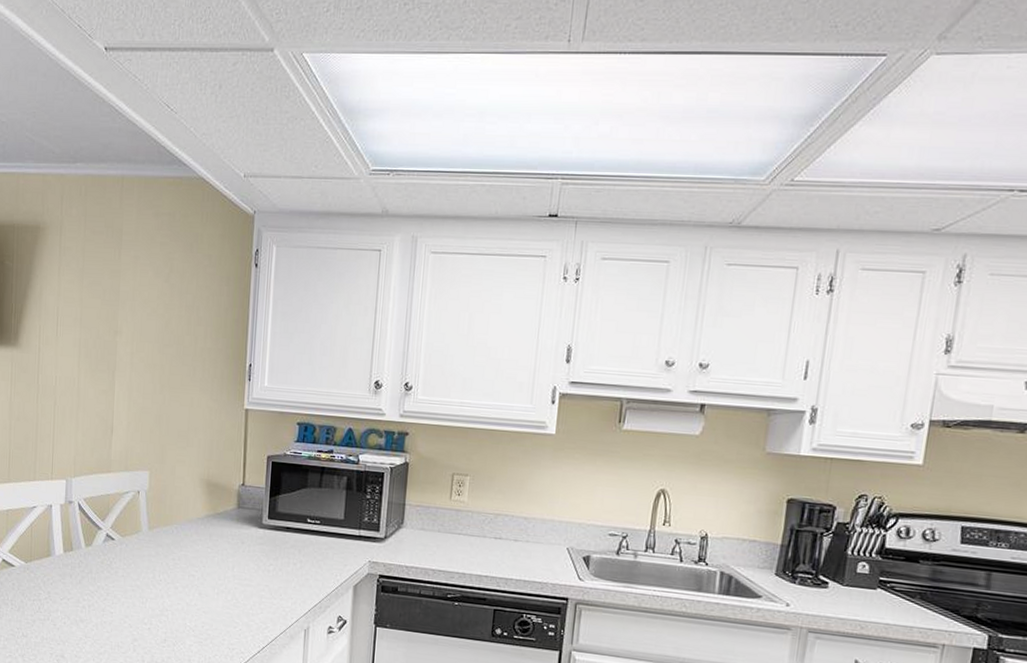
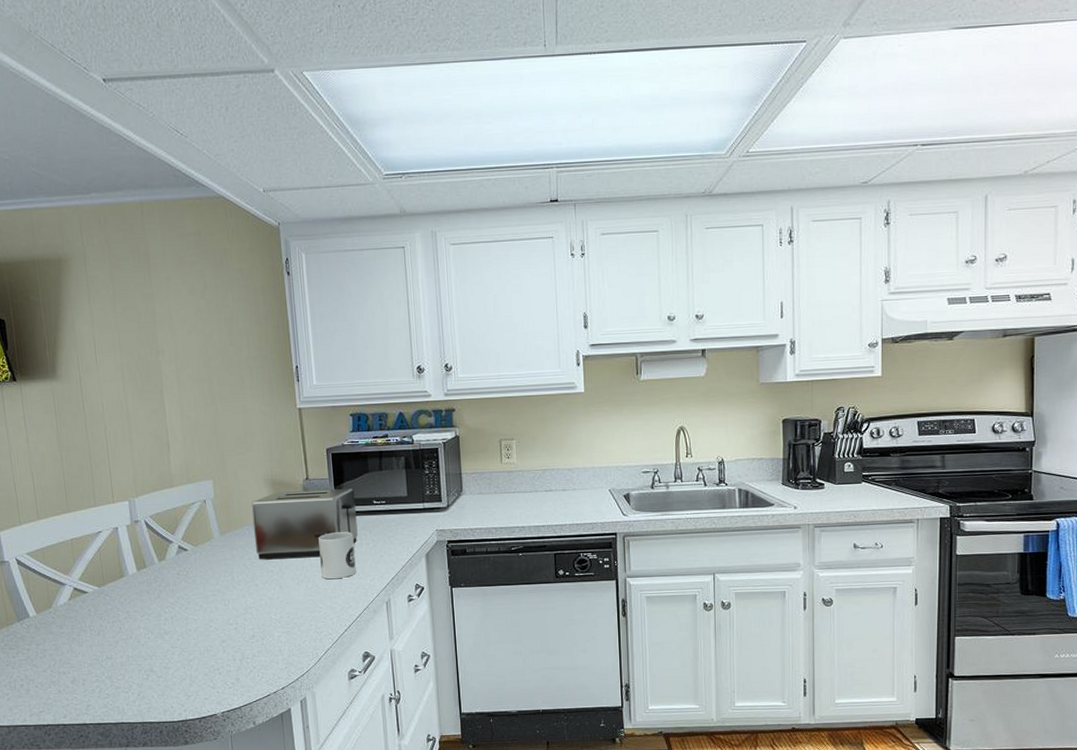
toaster: none [180,493,290,569] -> present [251,487,358,560]
mug: none [242,545,281,596] -> present [318,532,356,580]

